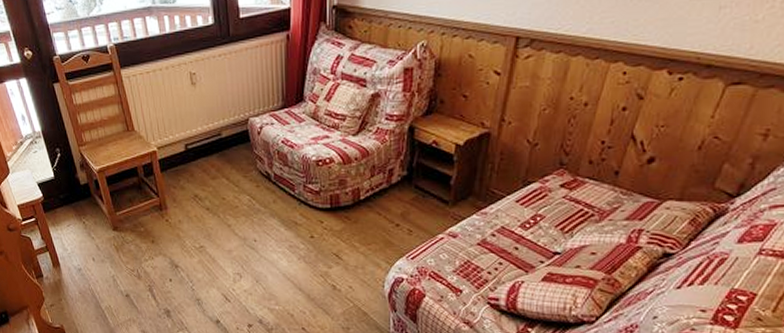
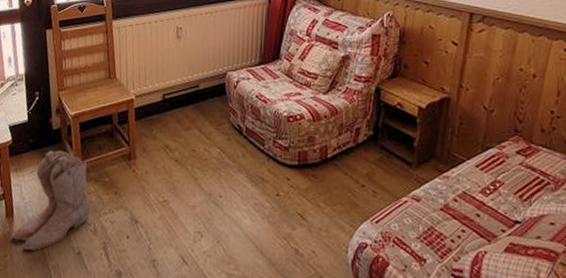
boots: none [62,204,131,295] -> present [11,150,91,251]

